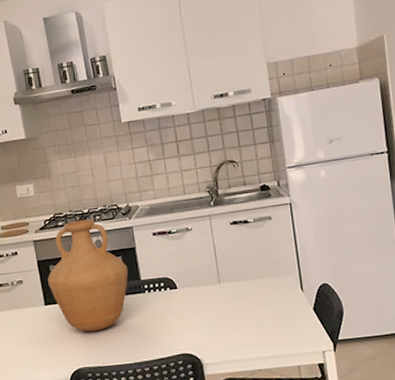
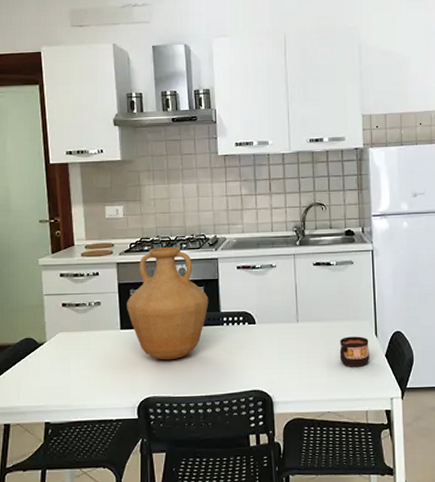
cup: none [265,292,297,324] -> present [339,336,369,367]

